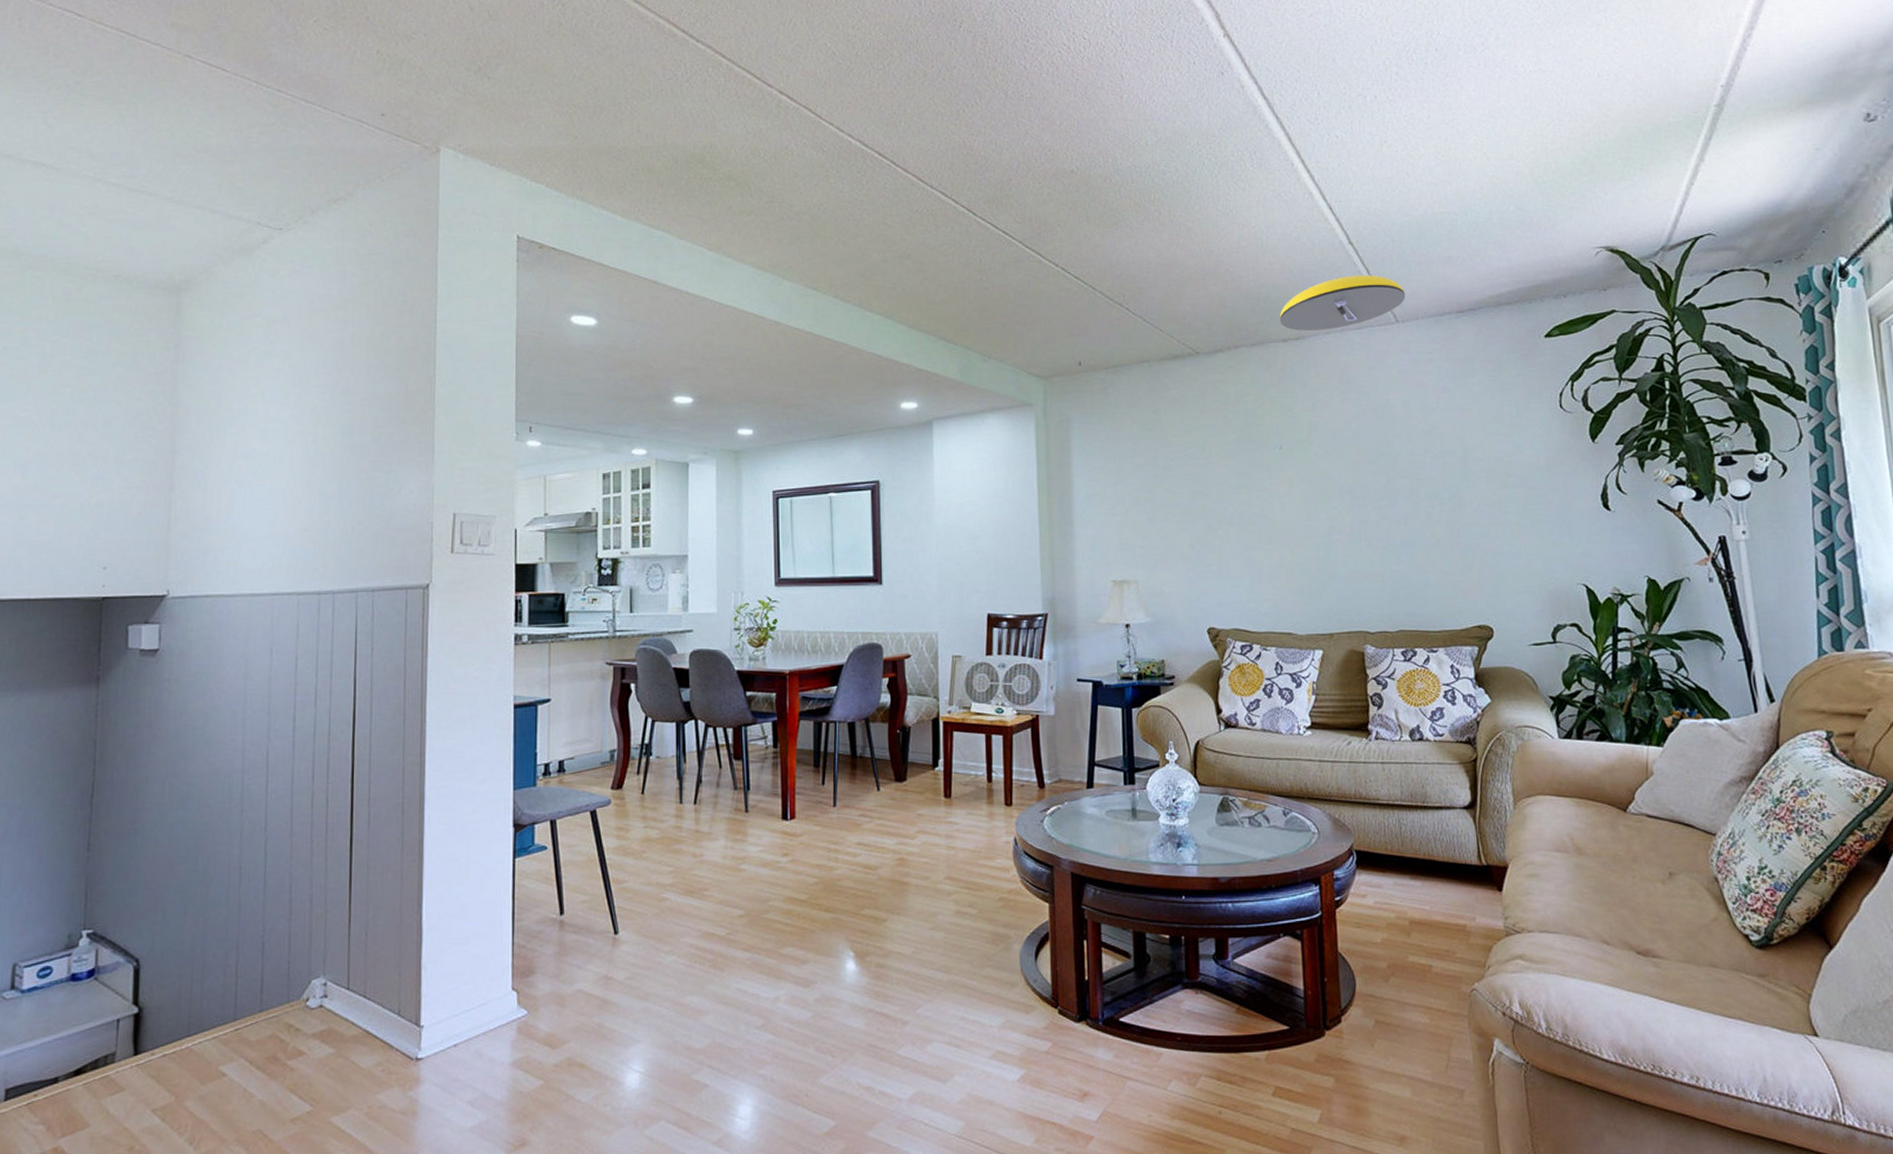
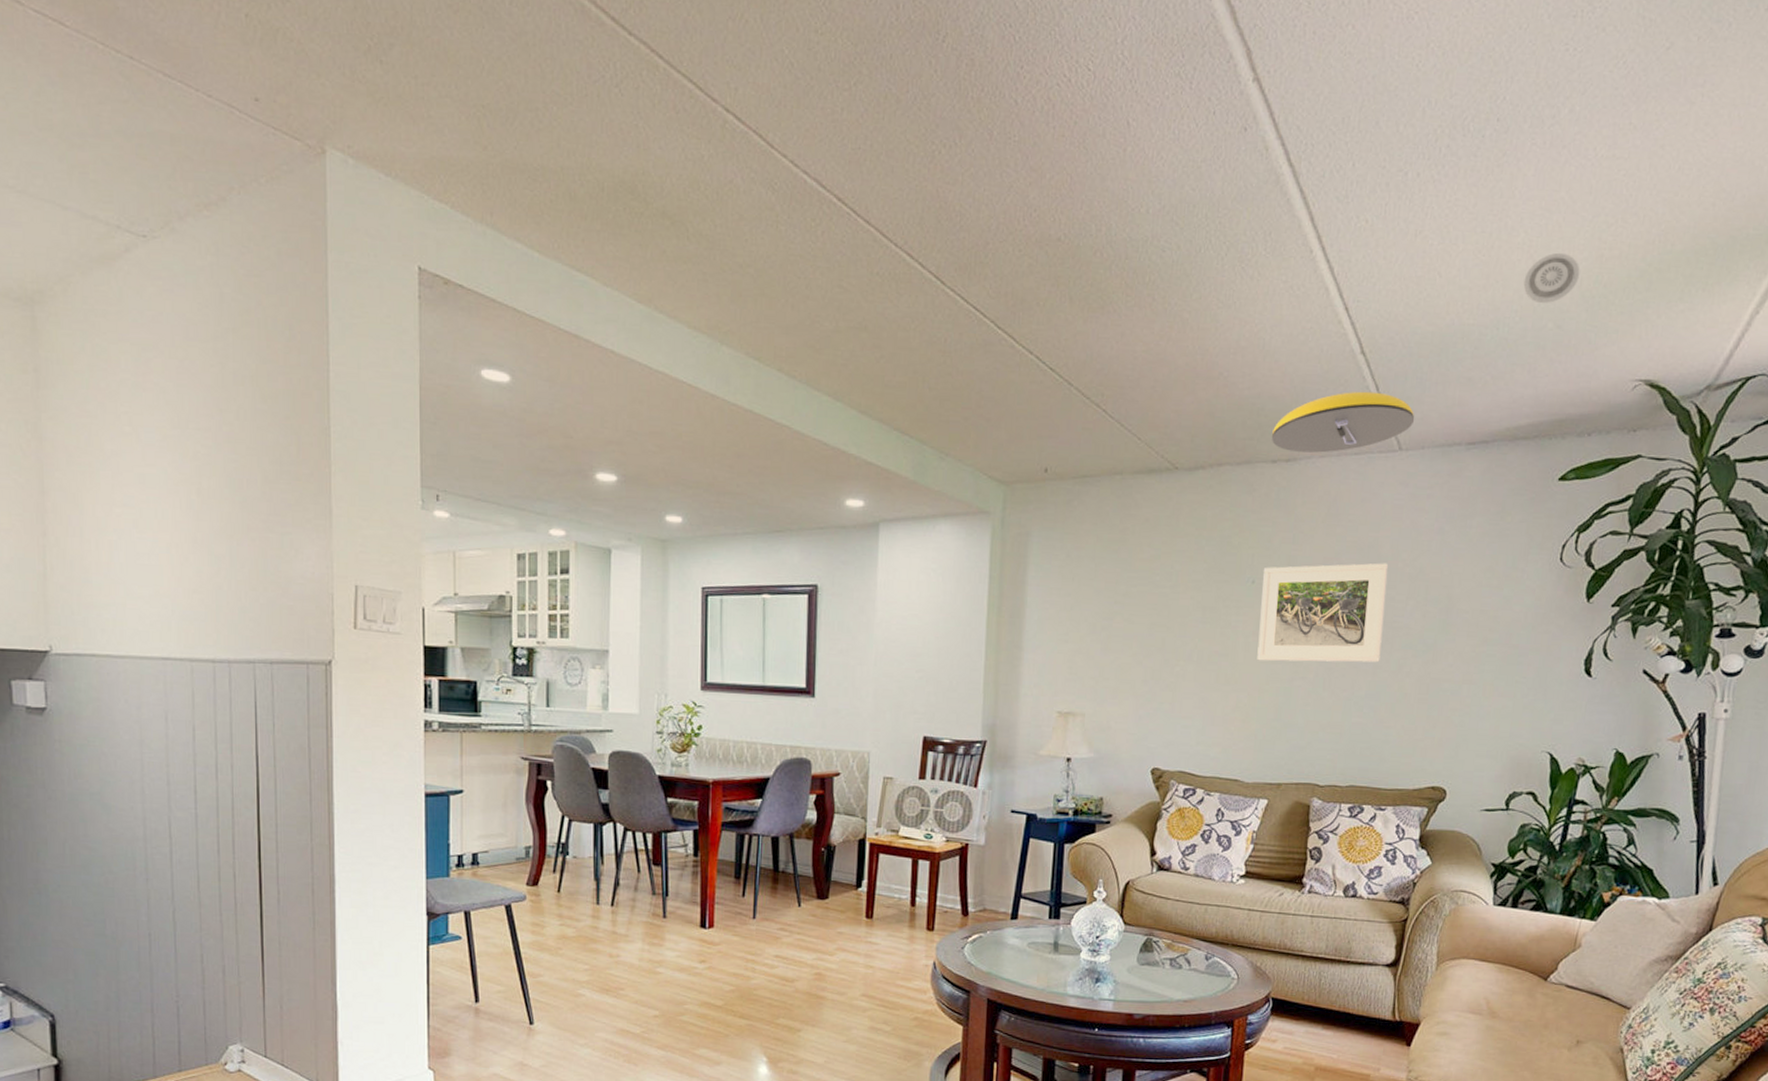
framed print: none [1288,421,1409,519] -> present [1257,563,1389,663]
smoke detector: none [1482,149,1530,191] -> present [1523,252,1580,304]

